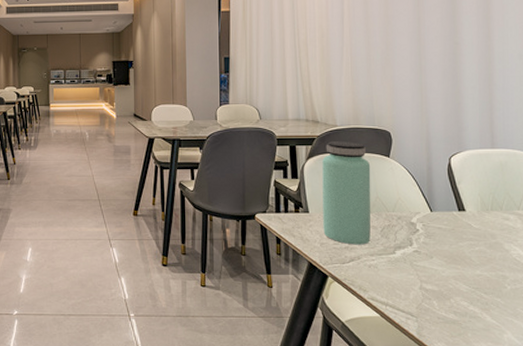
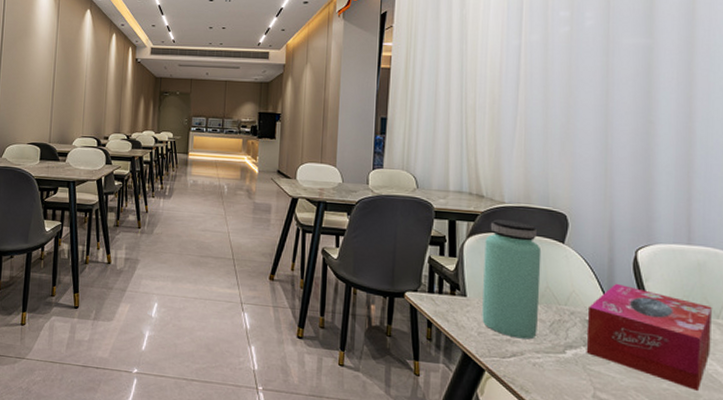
tissue box: none [412,188,514,274] -> present [586,283,712,392]

